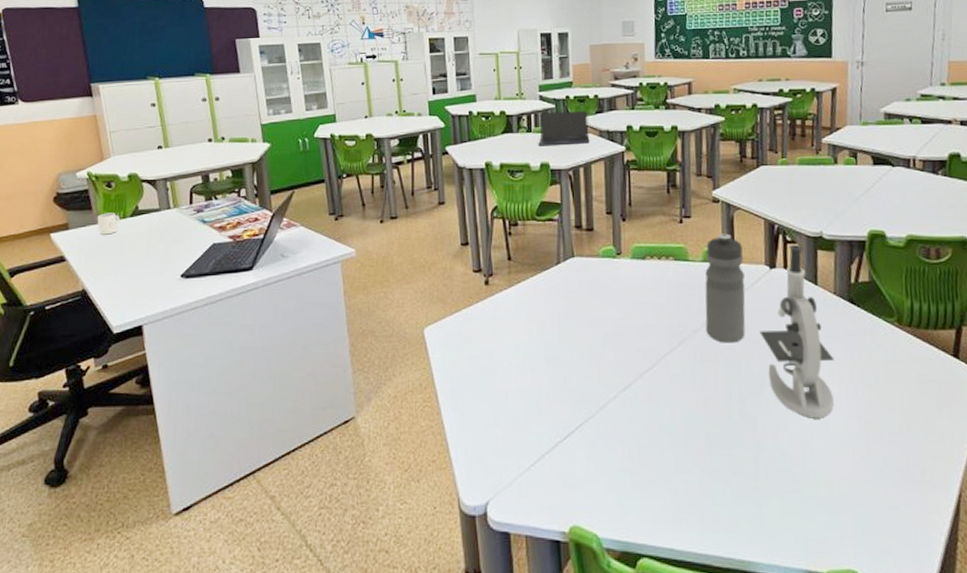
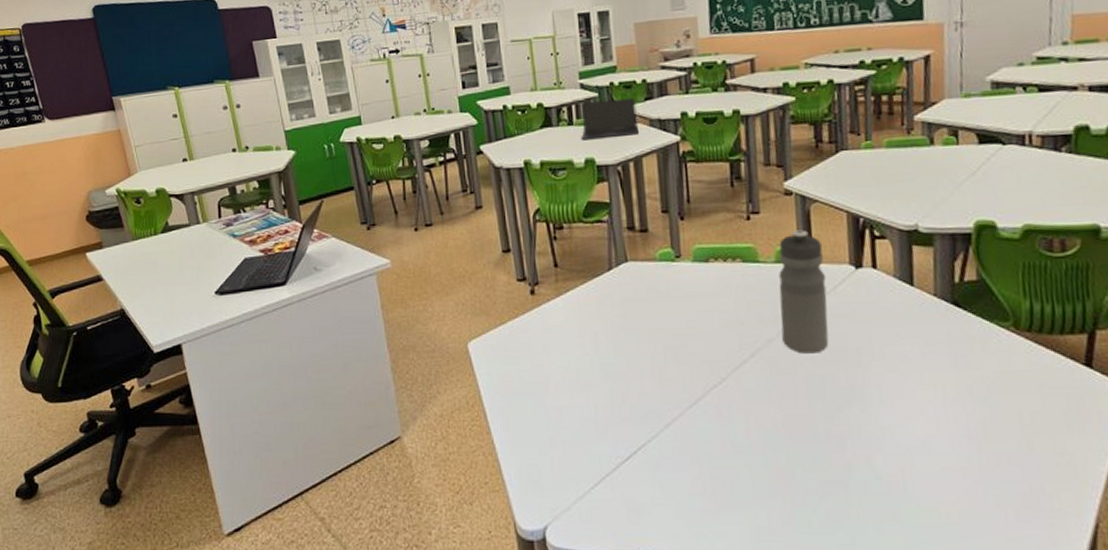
mug: present [97,213,120,235] -> none [129,229,151,253]
microscope: present [759,245,834,419] -> none [845,241,938,438]

